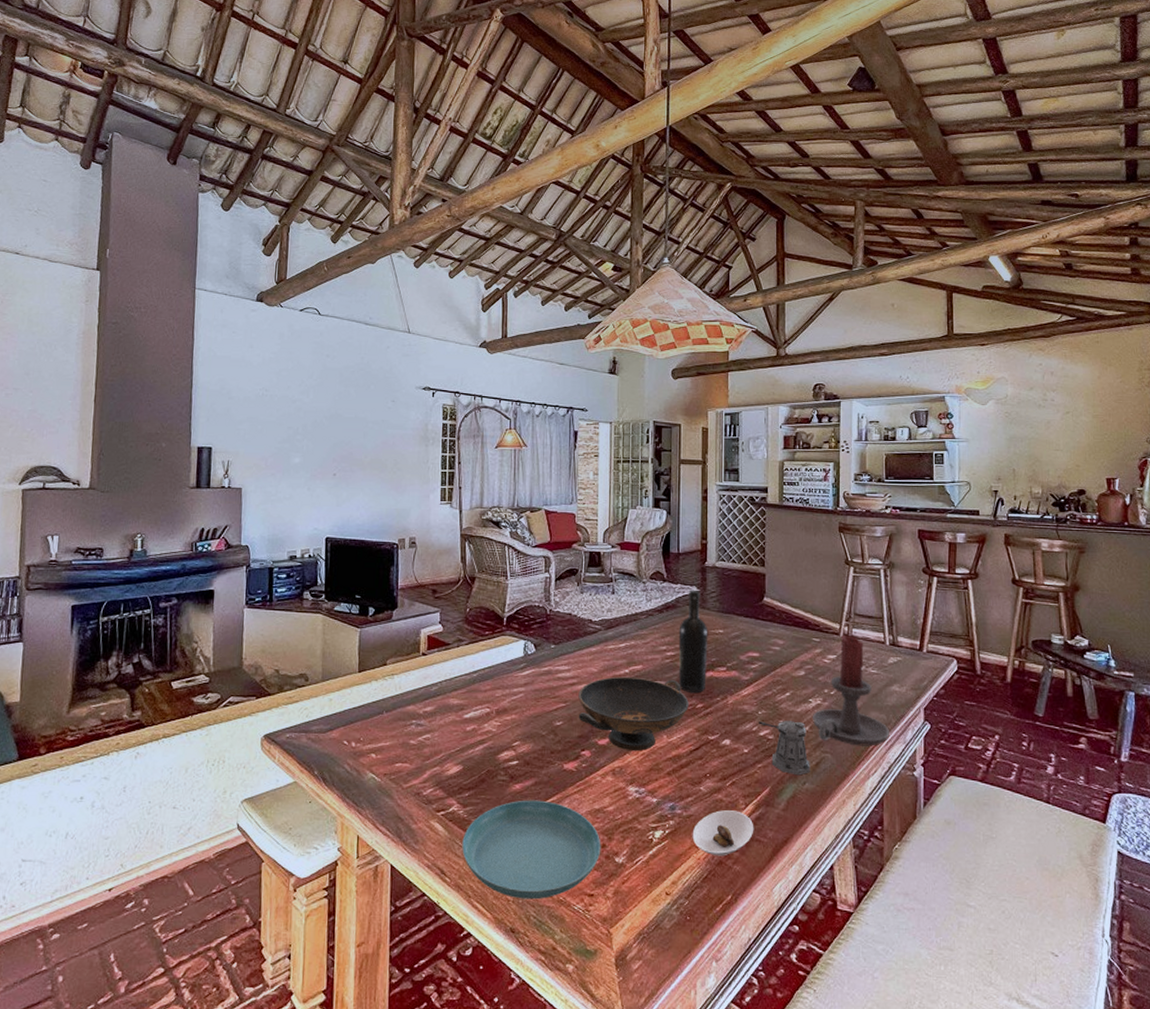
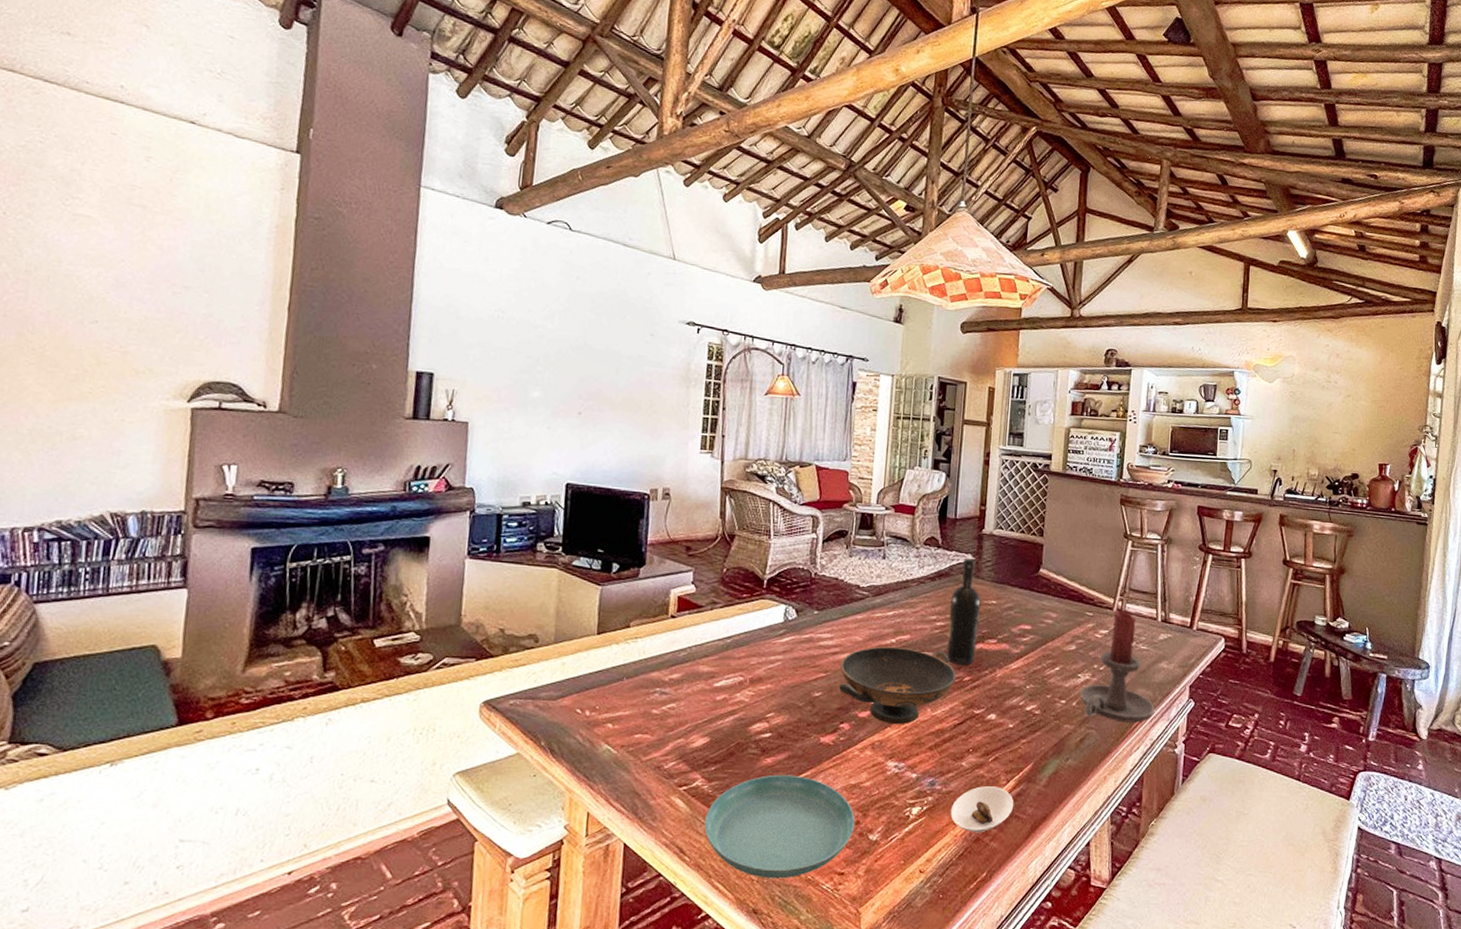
pepper shaker: present [759,721,810,776] -> none [1026,696,1075,752]

